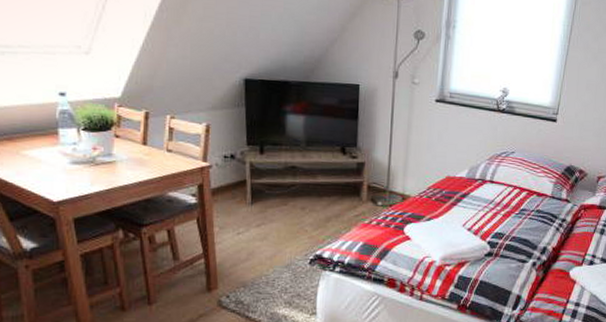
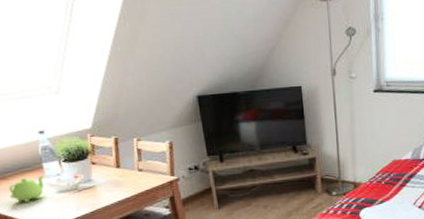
teapot: none [14,142,57,171] -> present [9,175,44,203]

